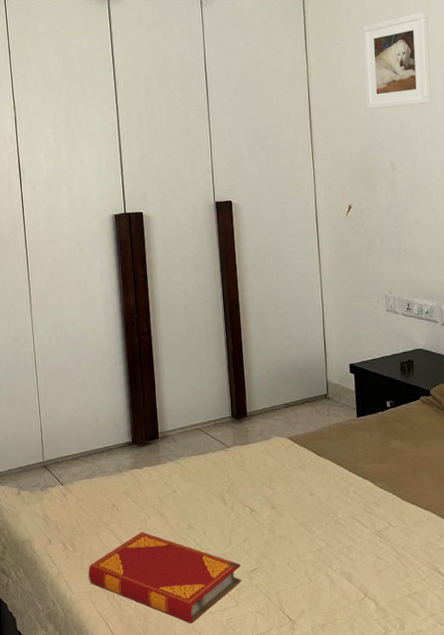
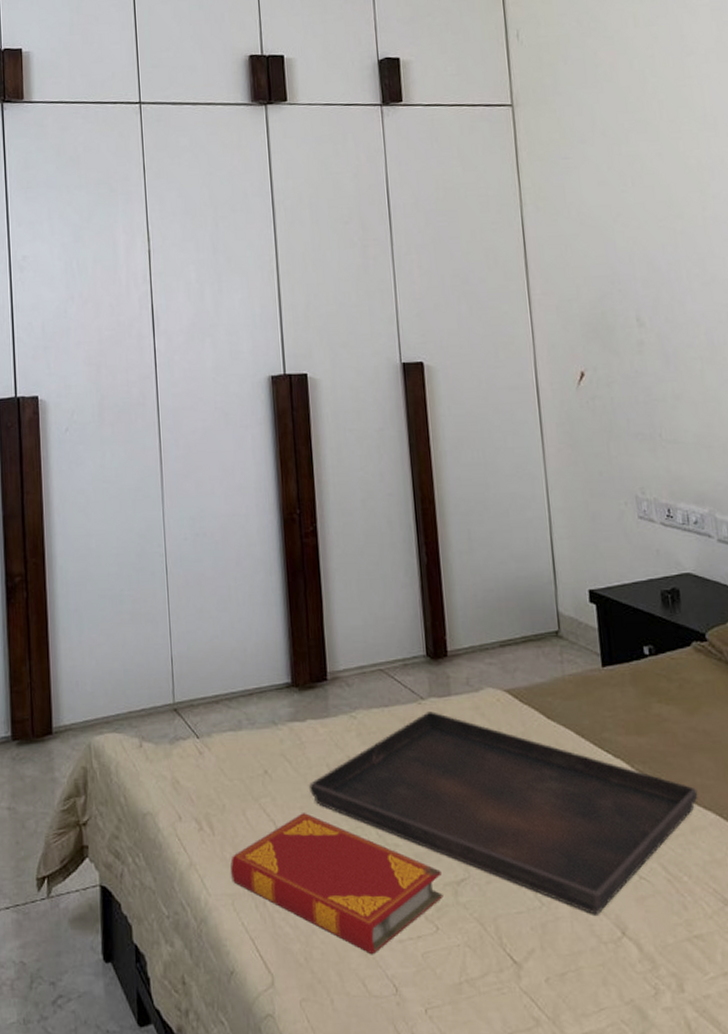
serving tray: none [145,455,420,585] -> present [308,711,698,915]
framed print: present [363,11,432,109] -> none [592,122,689,247]

